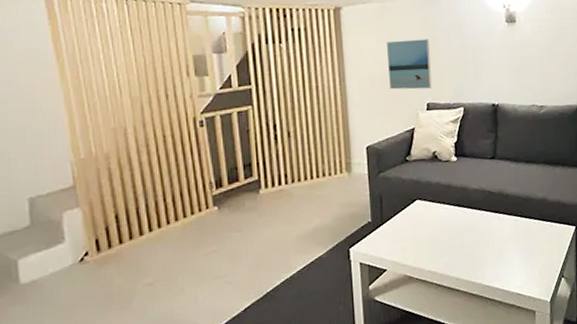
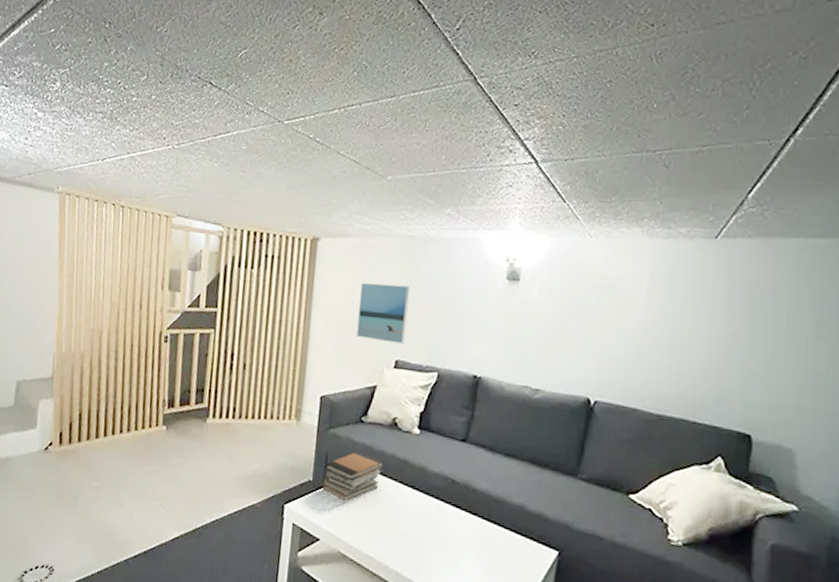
book stack: none [380,186,432,233] -> present [323,451,385,502]

